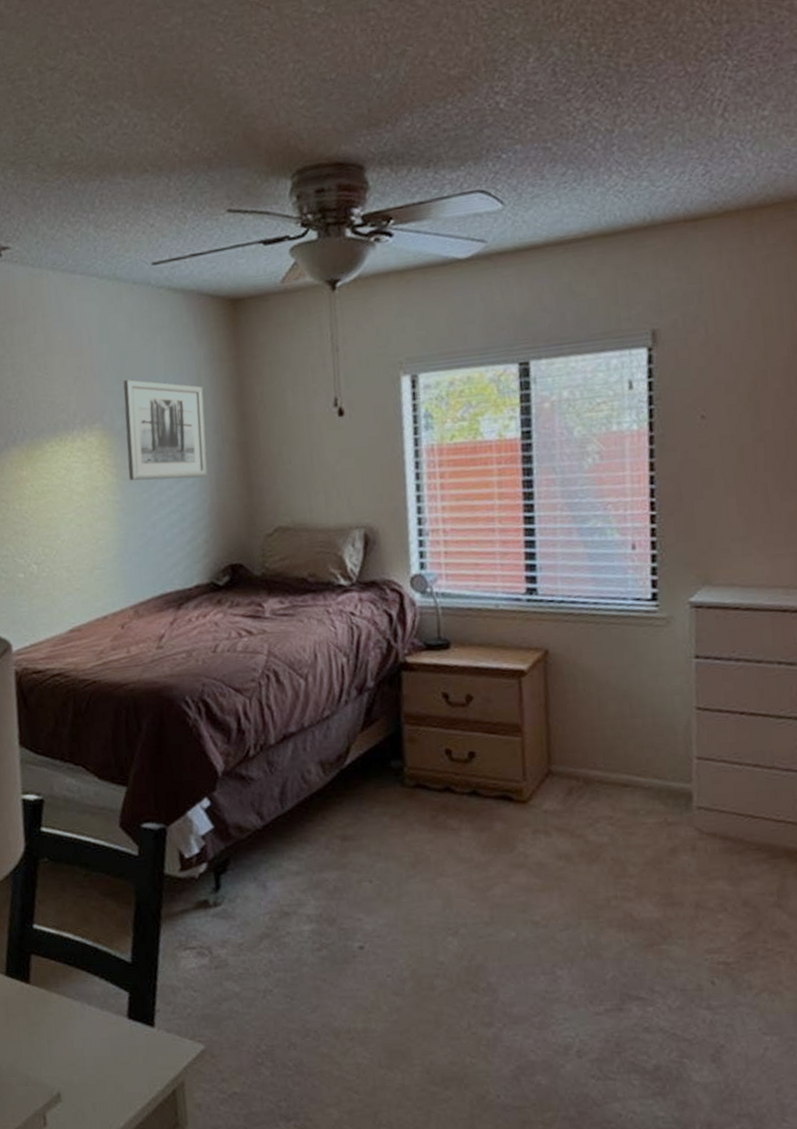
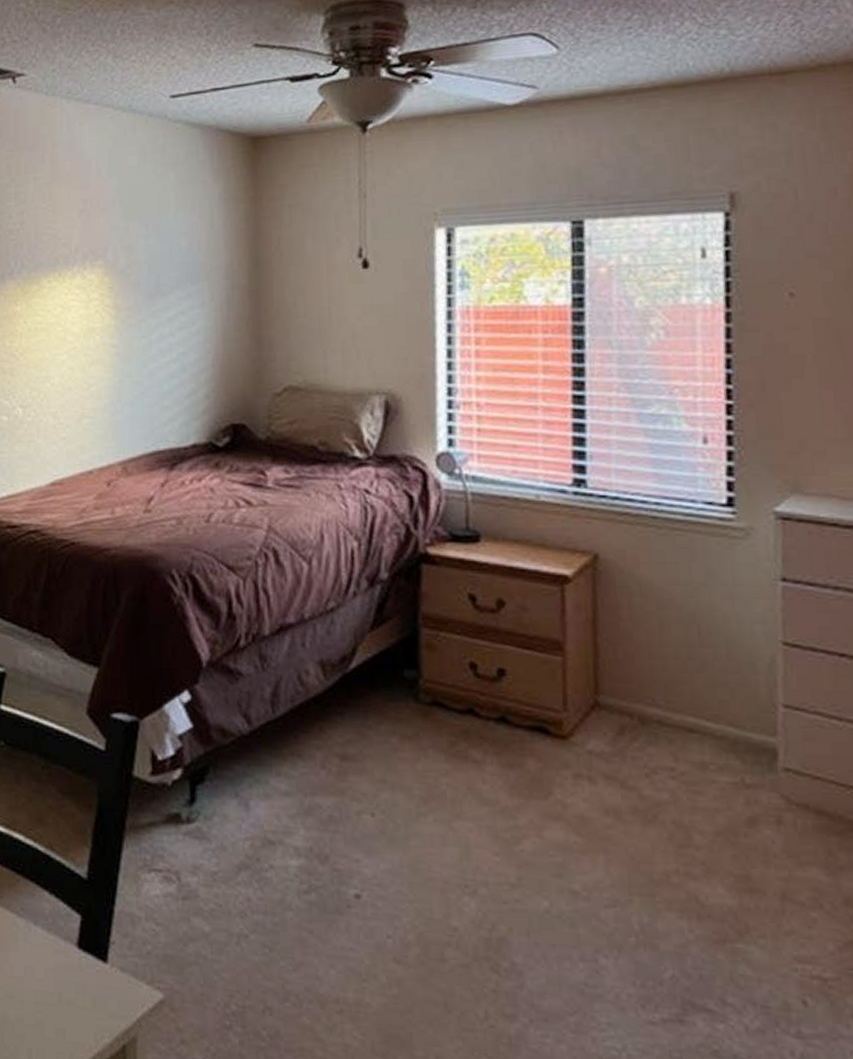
wall art: present [123,379,208,481] -> none [128,216,216,327]

